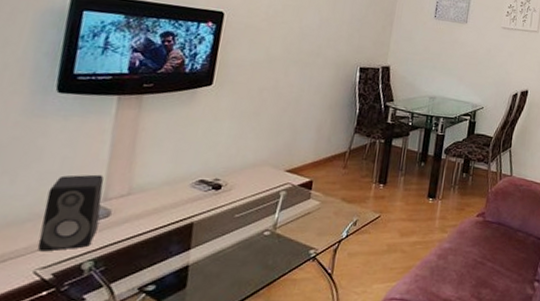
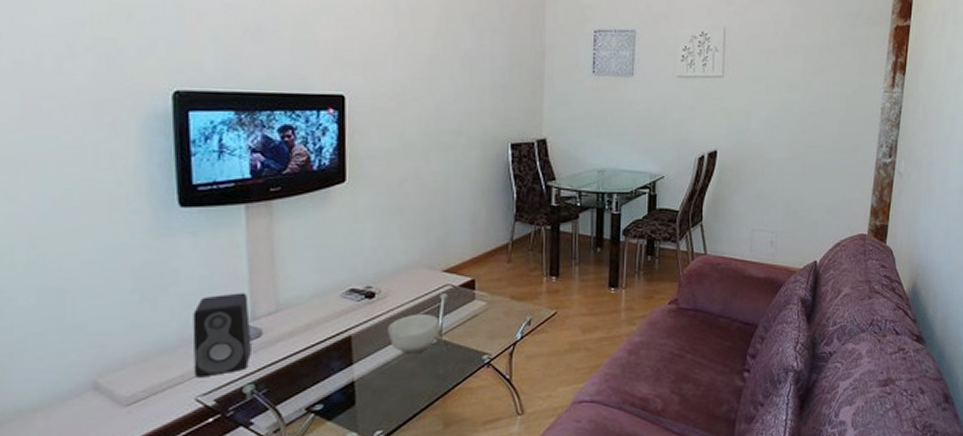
bowl: none [227,207,276,244] -> present [386,313,440,354]

